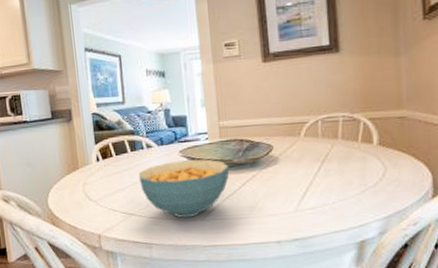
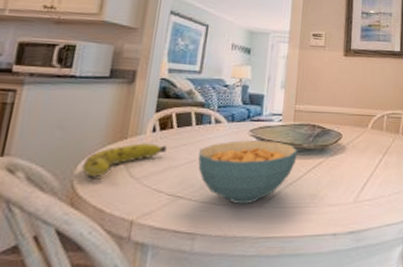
fruit: none [52,171,112,202] -> present [81,143,167,177]

